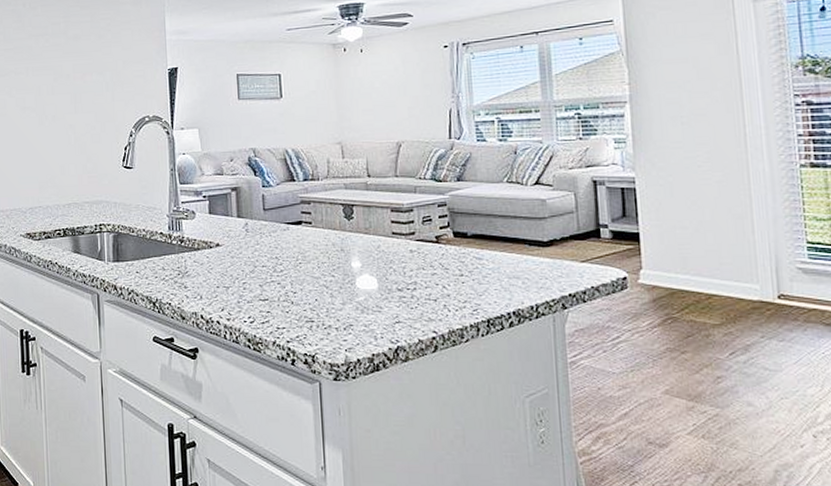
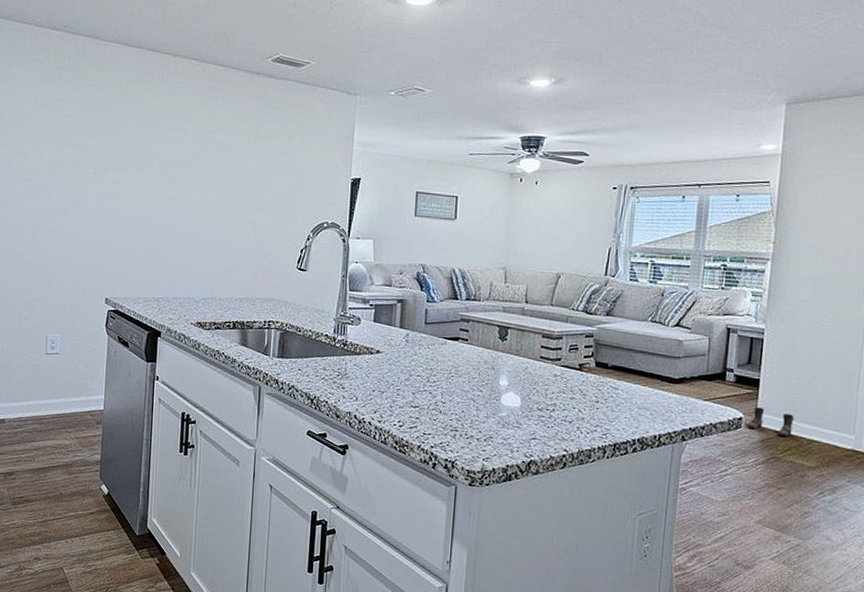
boots: none [633,264,687,293] -> present [747,407,795,437]

